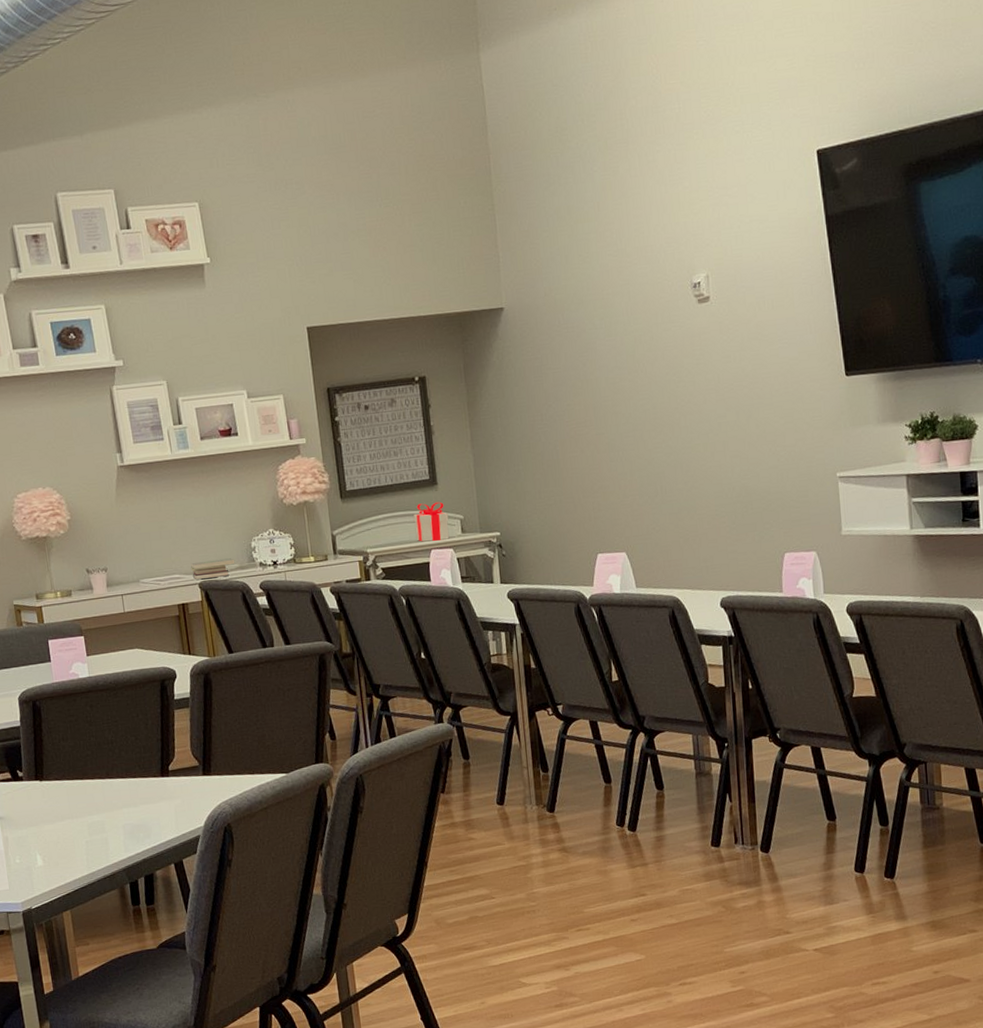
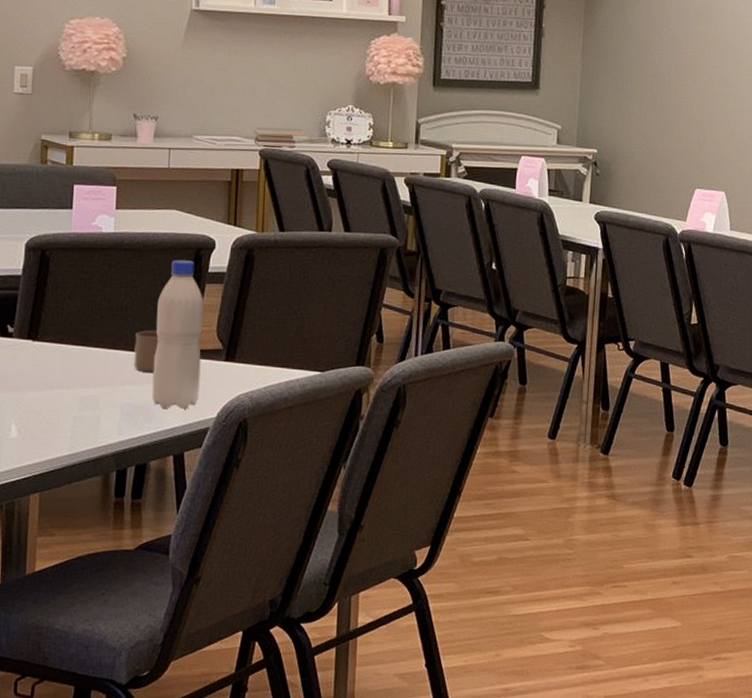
mug: none [123,756,145,795] -> present [133,329,159,373]
water bottle: none [136,691,187,824] -> present [152,260,204,409]
gift box: present [414,501,449,542] -> none [507,105,546,148]

